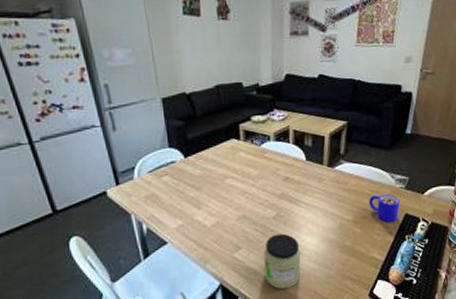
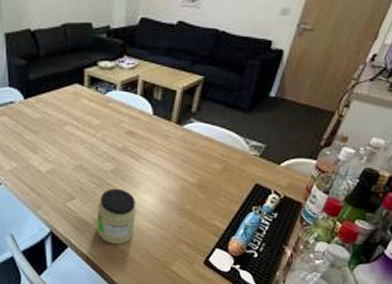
mug: present [369,194,400,222] -> none [217,160,251,190]

